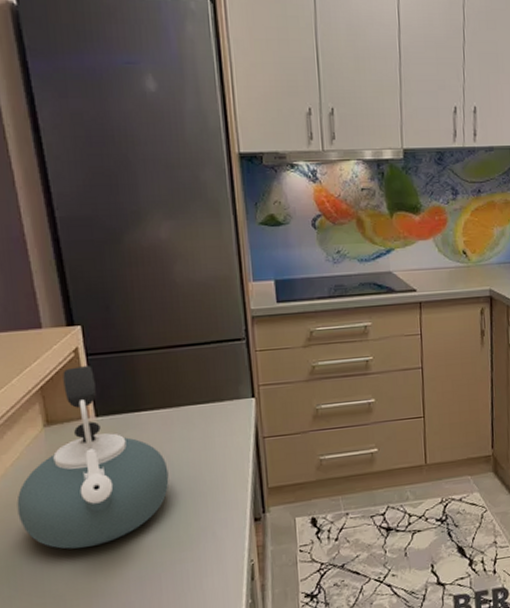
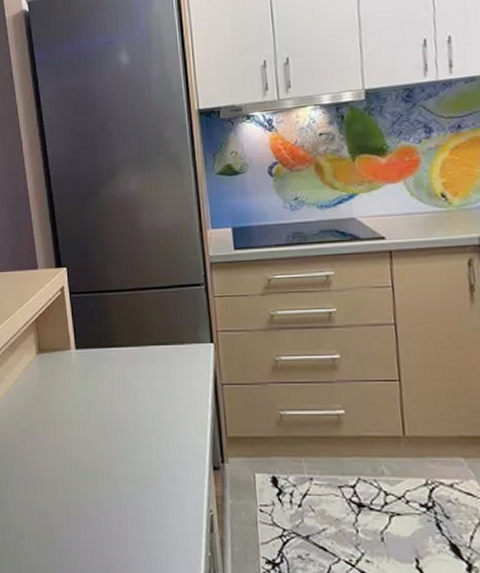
kettle: present [16,366,169,549] -> none [15,303,135,468]

